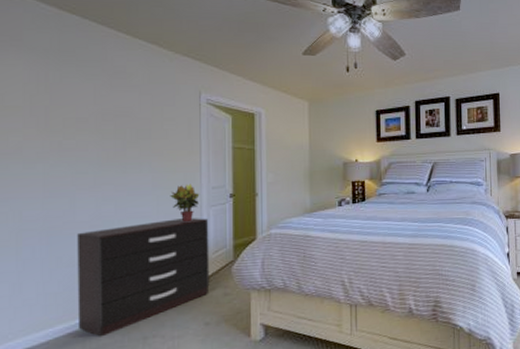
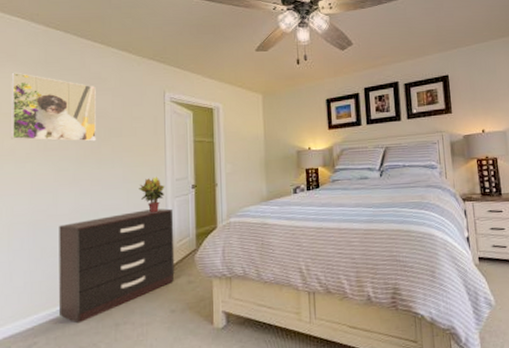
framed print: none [16,59,120,143] -> present [10,72,96,142]

